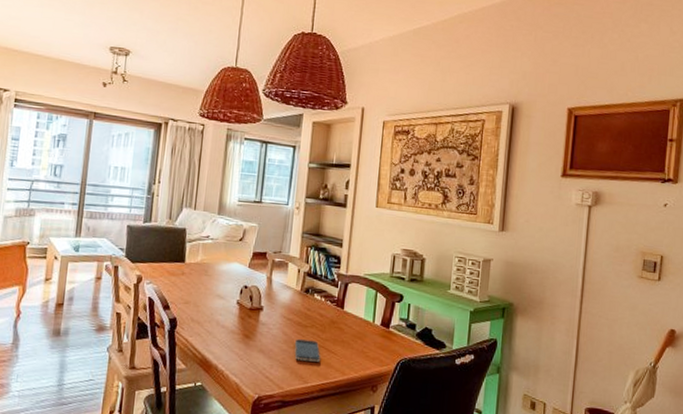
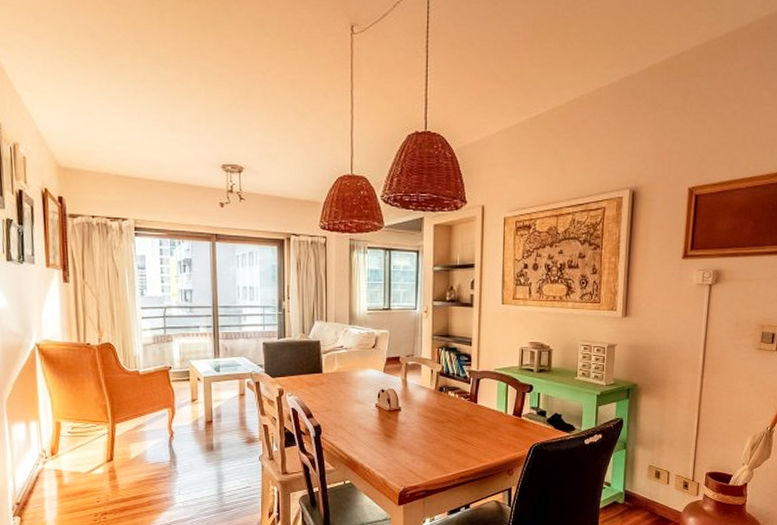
smartphone: present [294,339,321,362] -> none [434,434,459,453]

